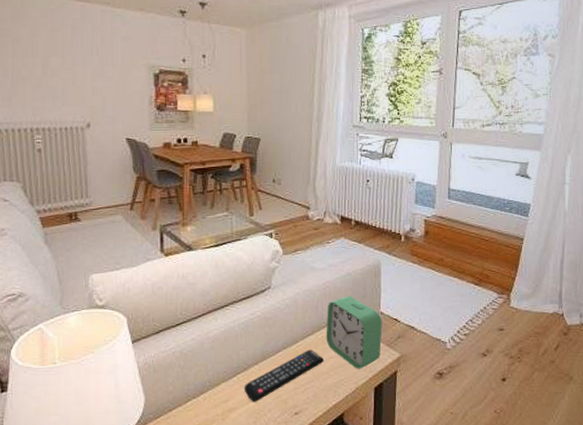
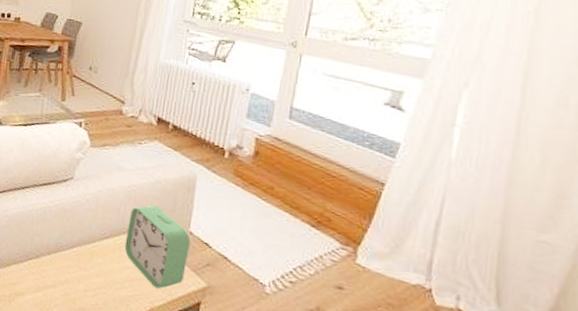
remote control: present [244,349,324,402] -> none [33,252,120,293]

